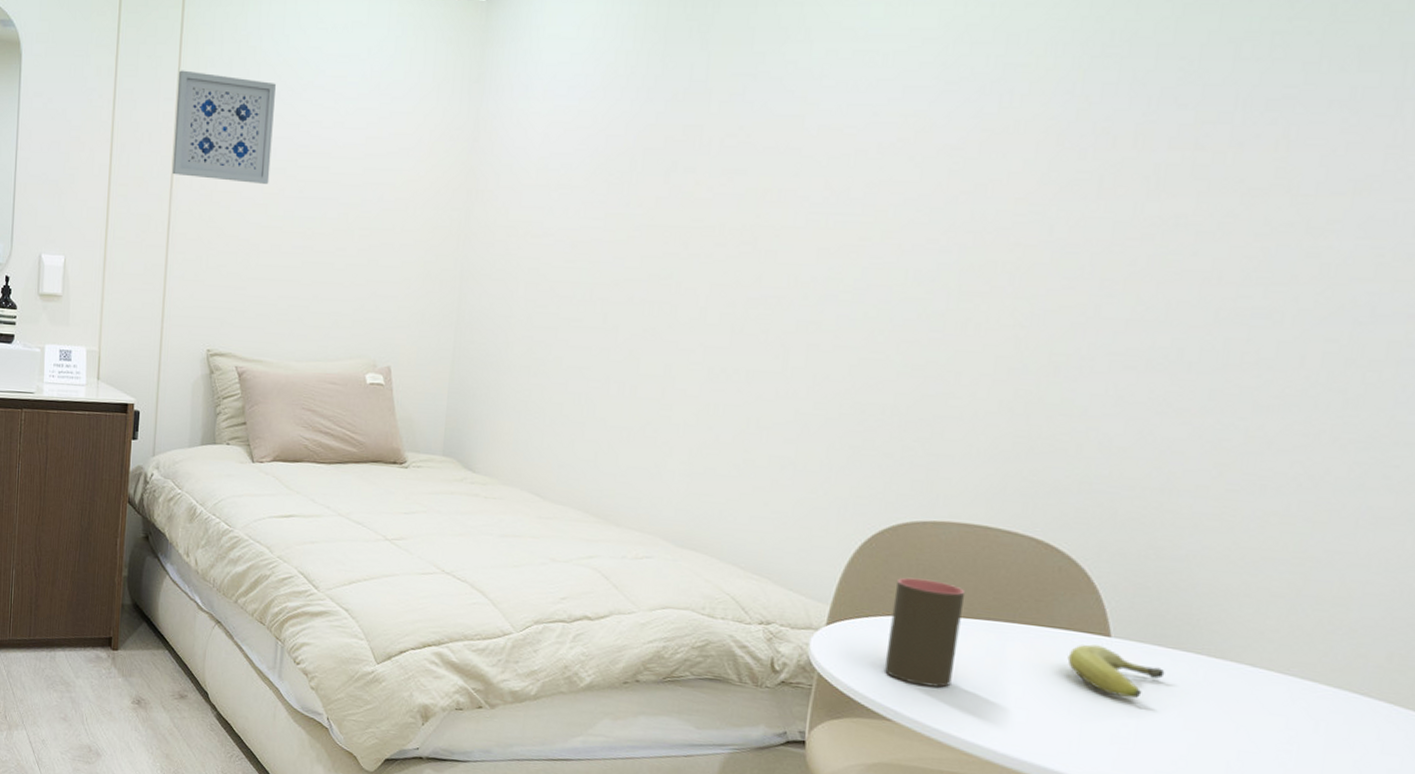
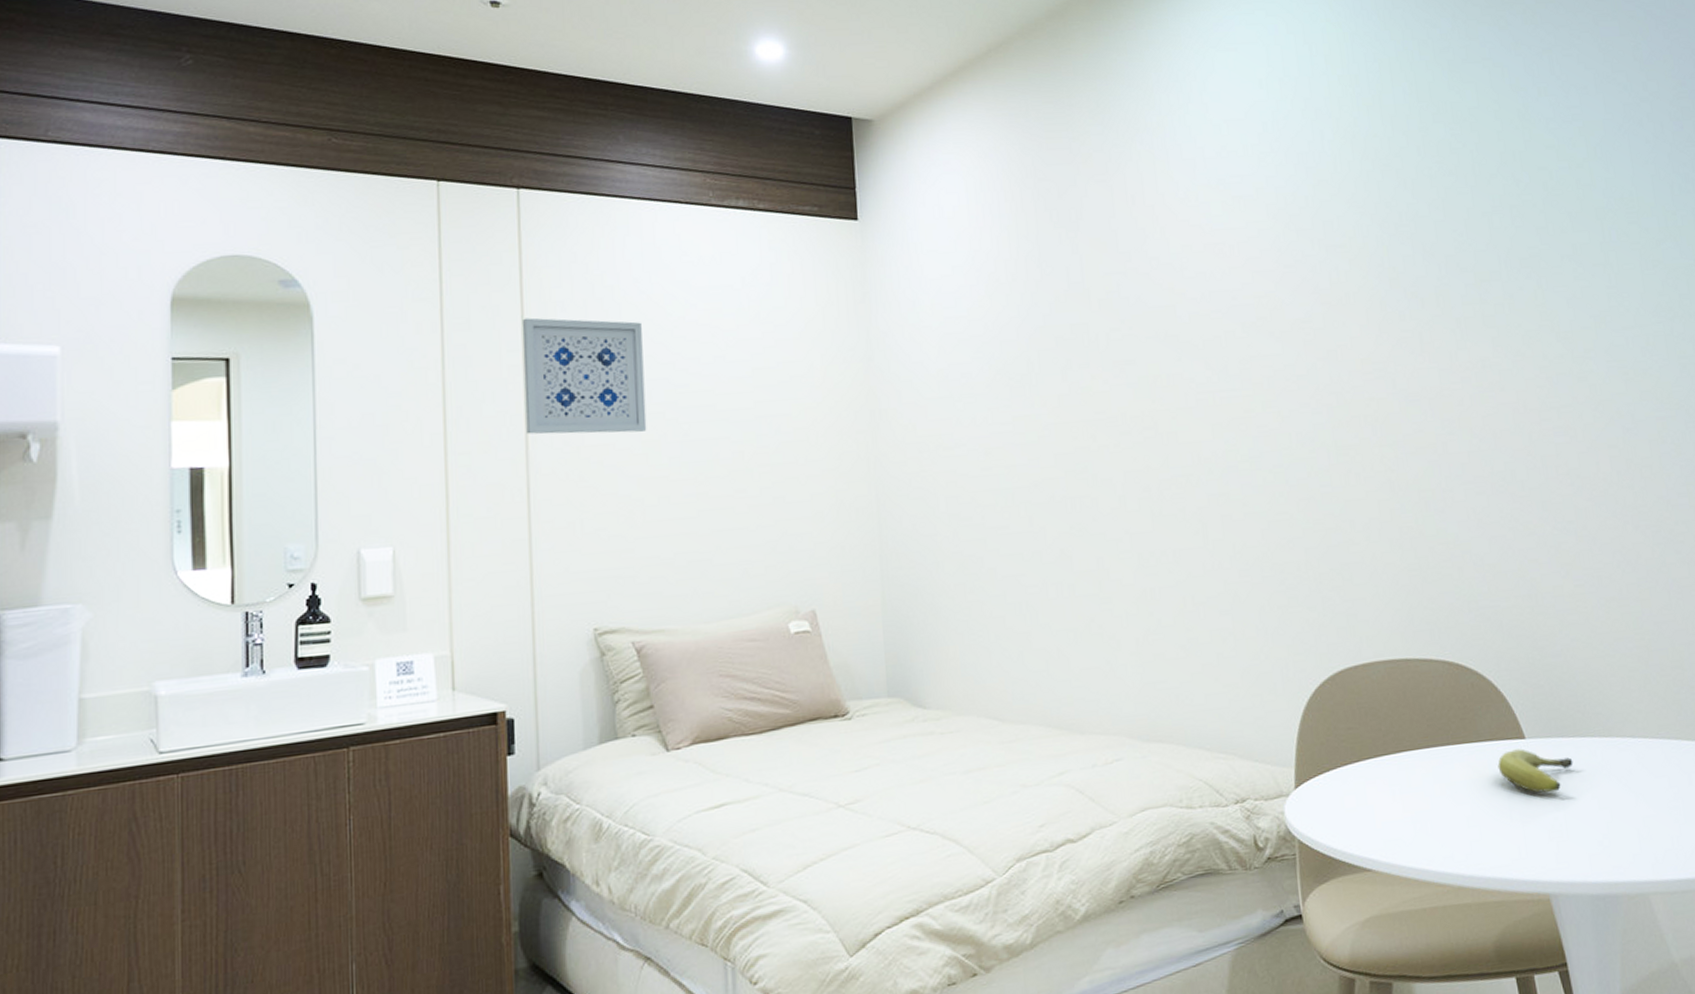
cup: present [884,577,966,688] -> none [1346,720,1413,828]

